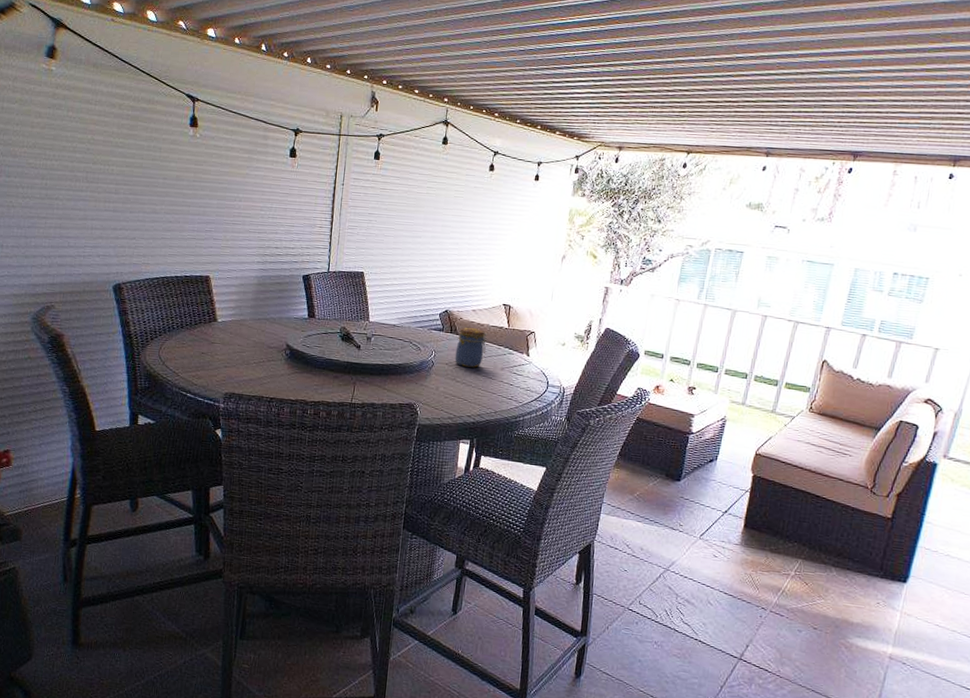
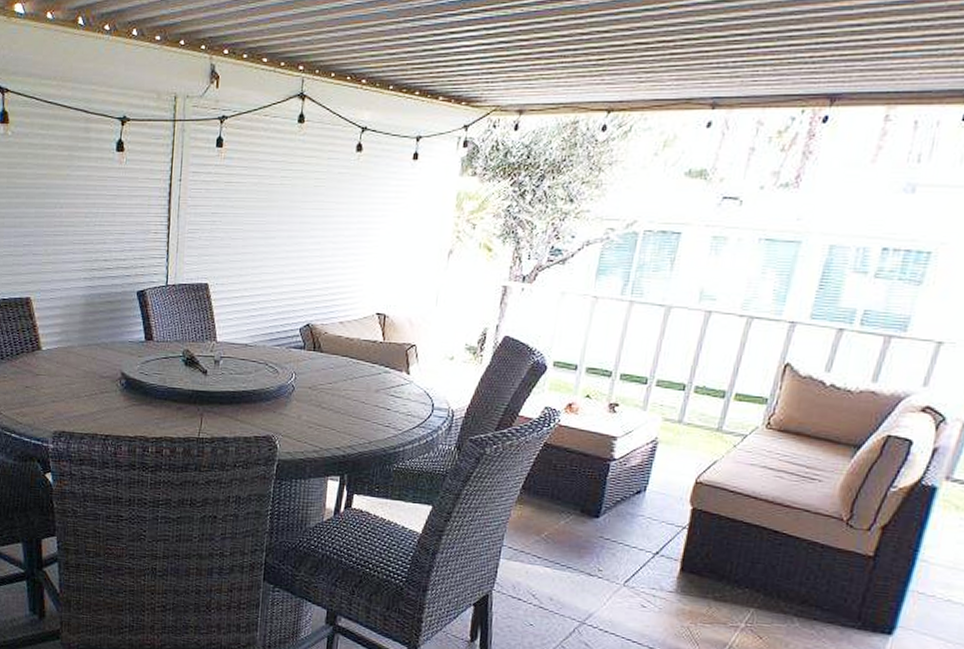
jar: present [455,327,487,368] -> none [319,343,358,391]

